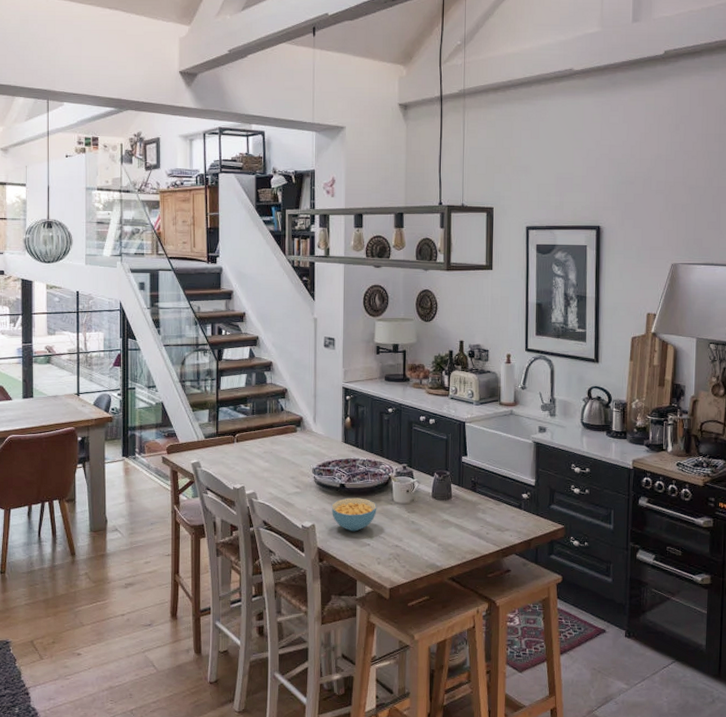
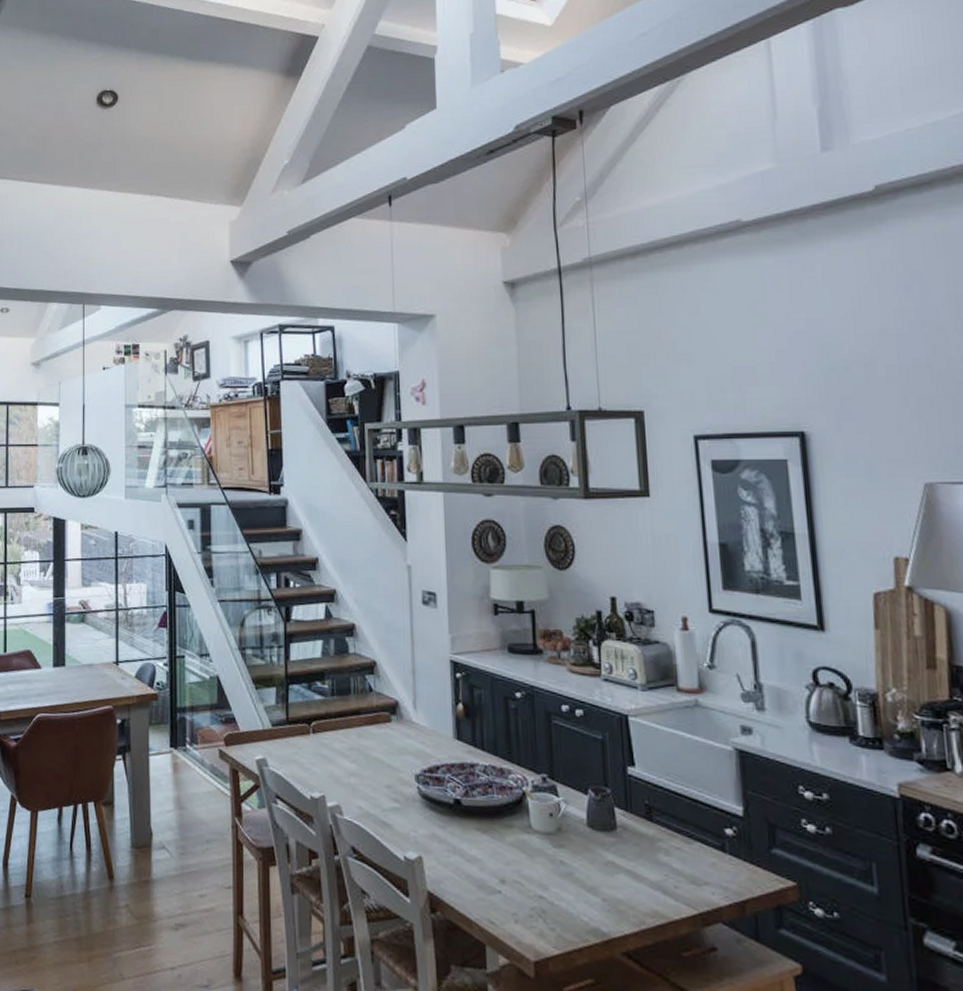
cereal bowl: present [331,497,377,532] -> none [443,819,509,871]

